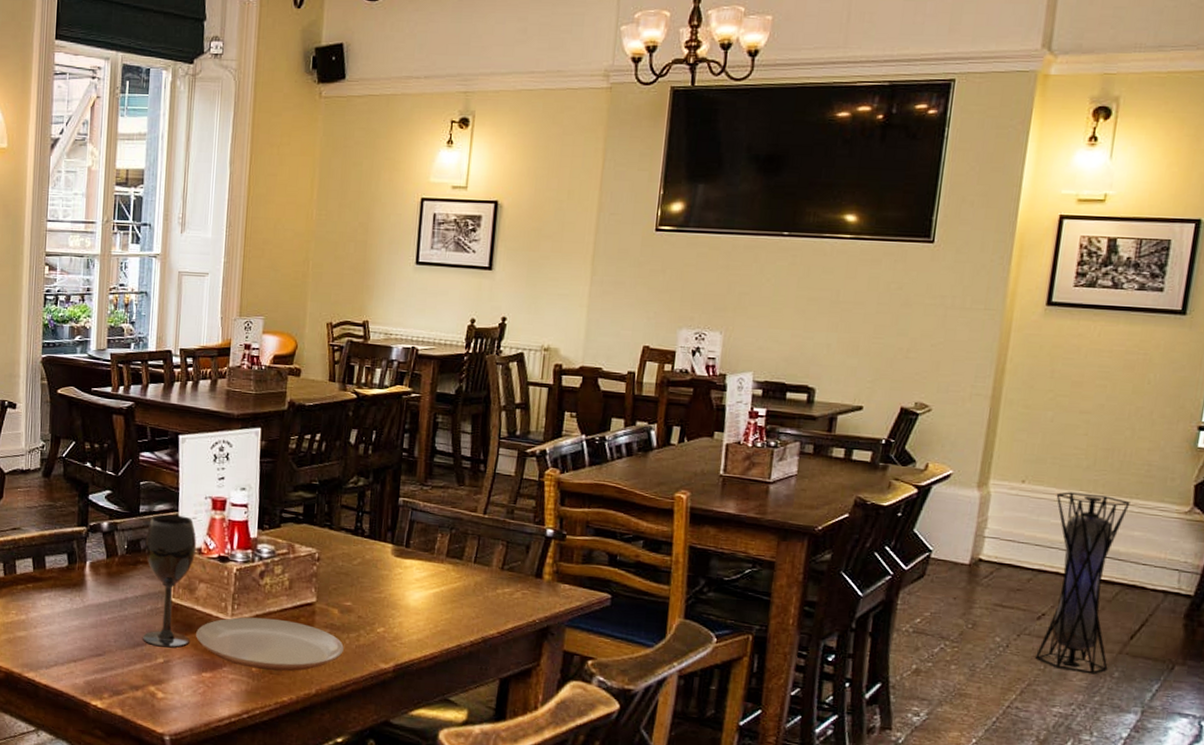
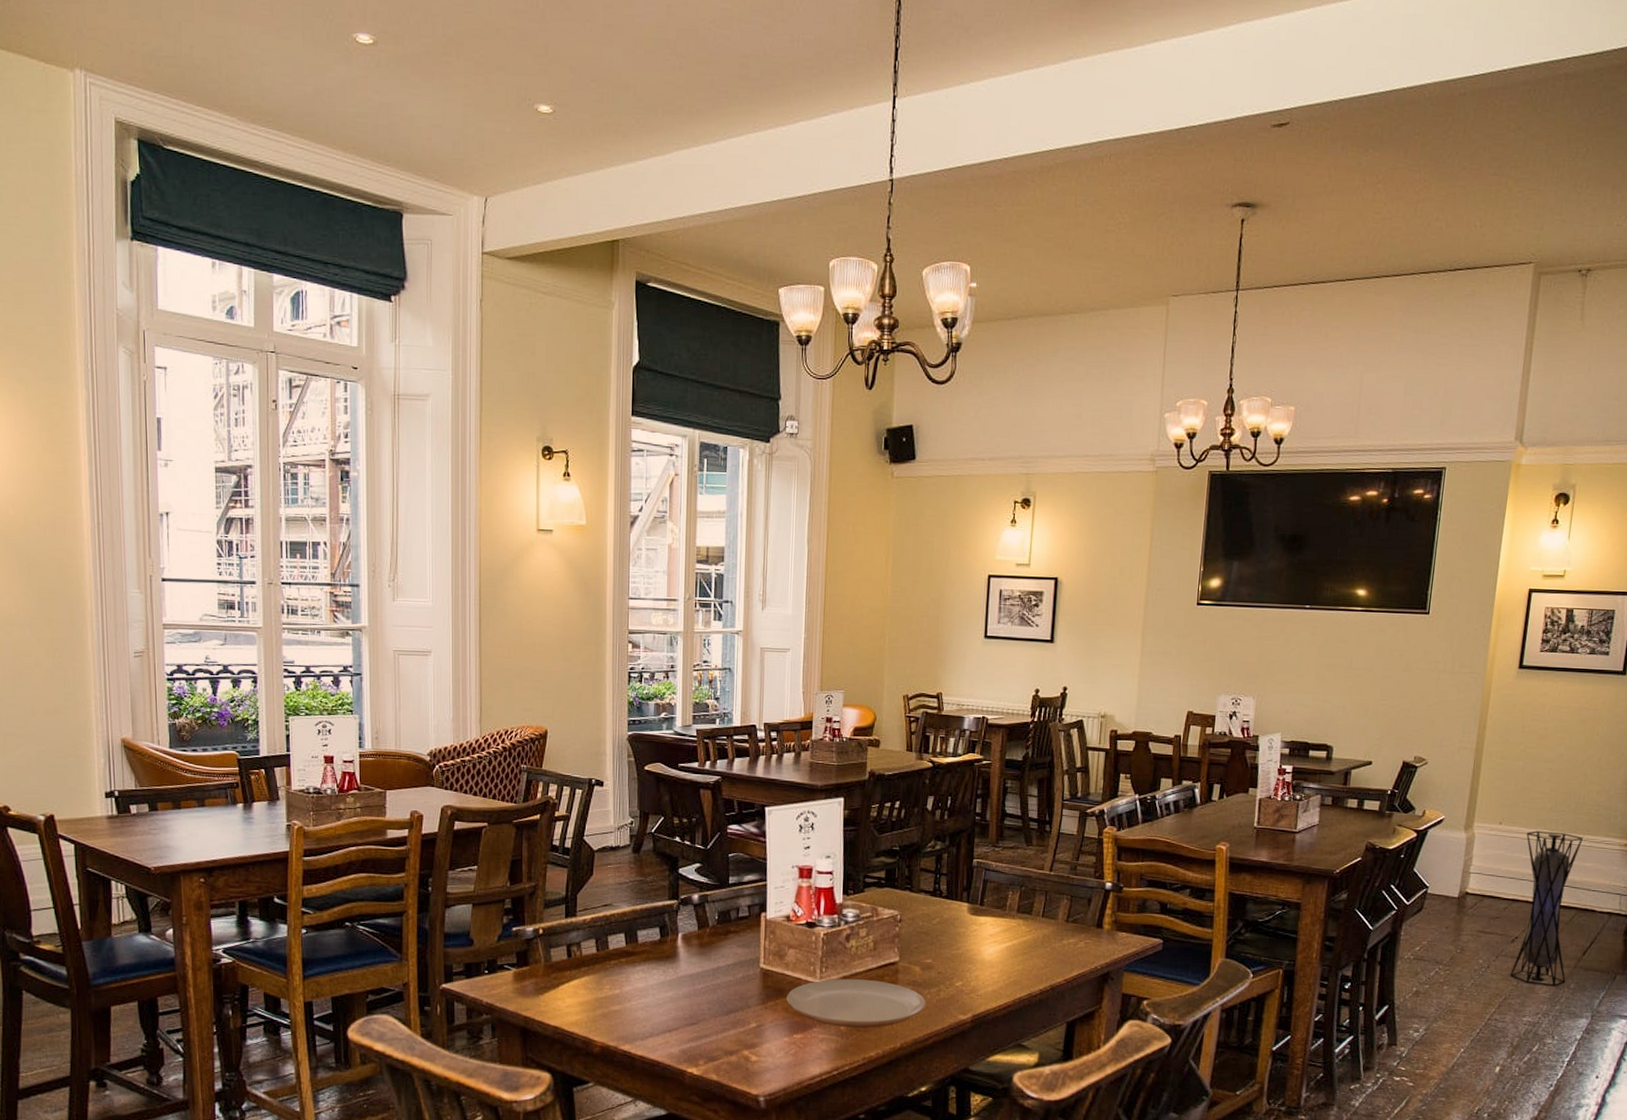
wine glass: present [143,514,197,648] -> none [735,884,786,1013]

